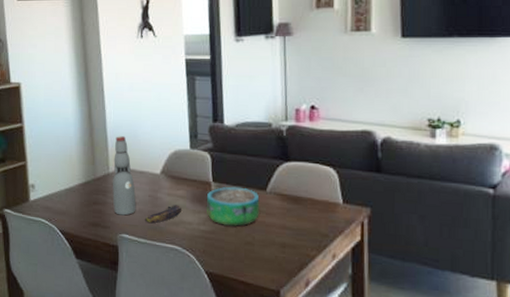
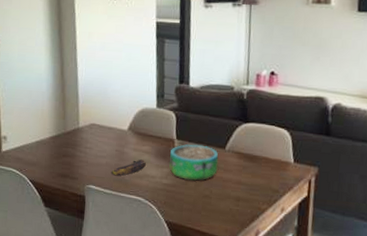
bottle: present [112,136,136,216] -> none [81,93,104,168]

